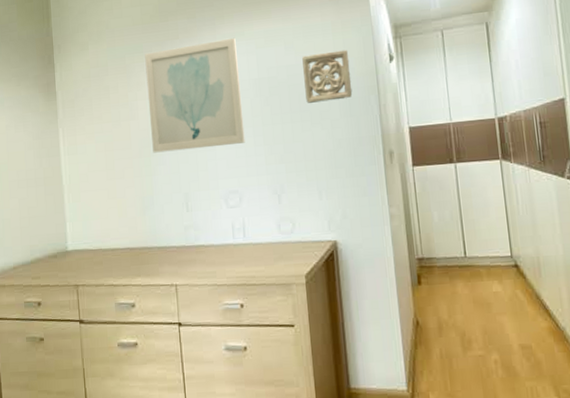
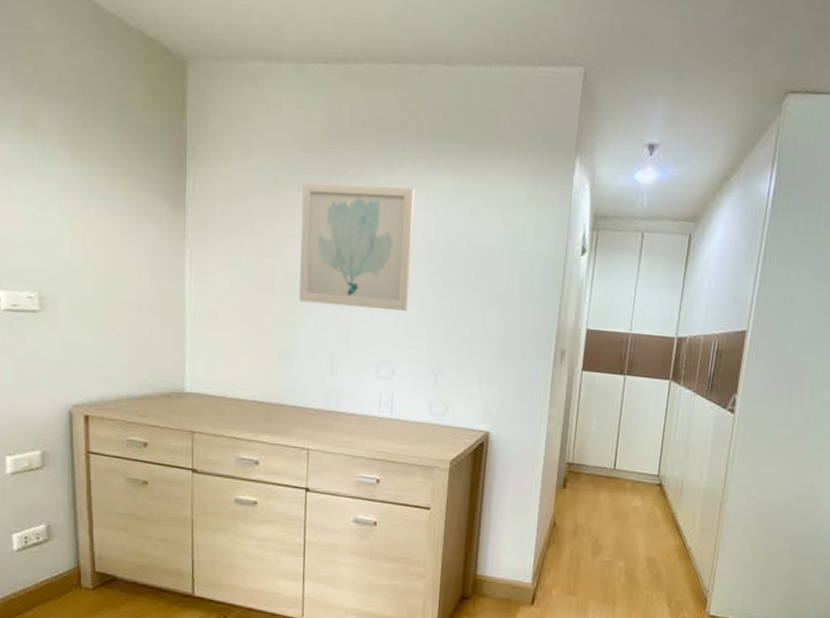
wall ornament: present [302,50,353,103] -> none [483,227,539,286]

